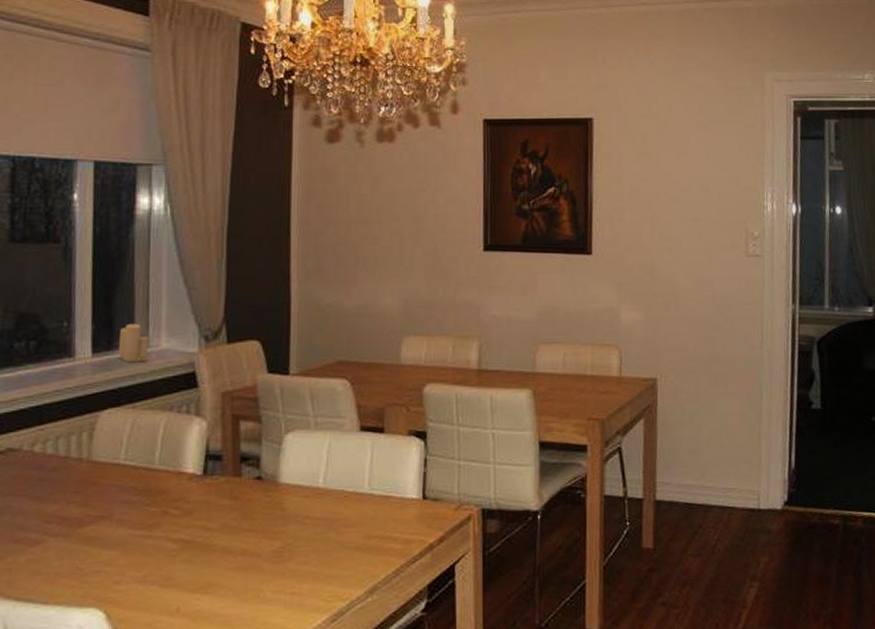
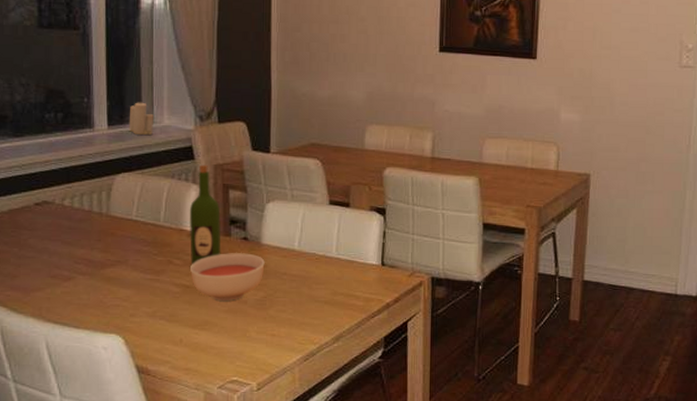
wine bottle: none [190,392,230,514] -> present [189,164,221,265]
bowl: none [191,495,283,557] -> present [190,252,265,302]

